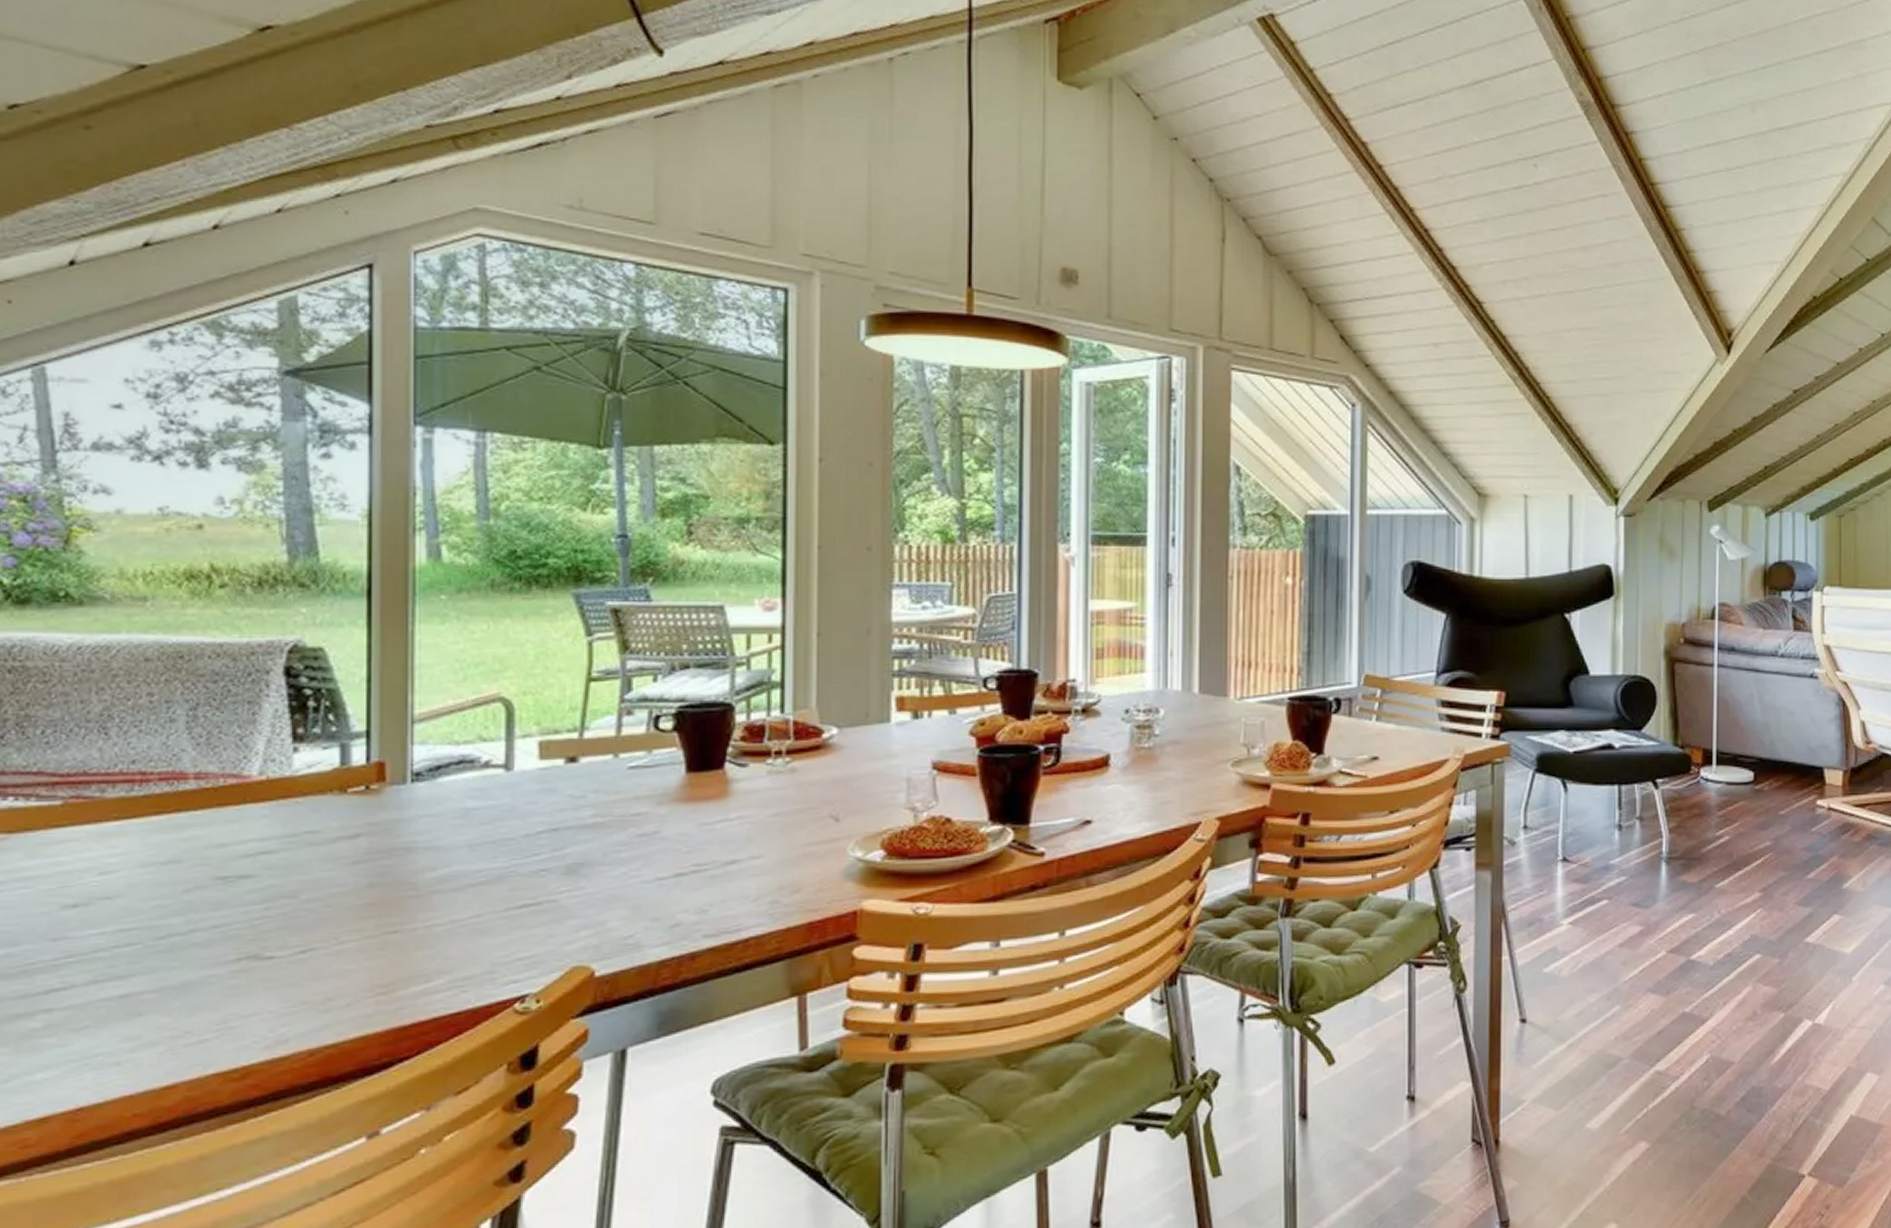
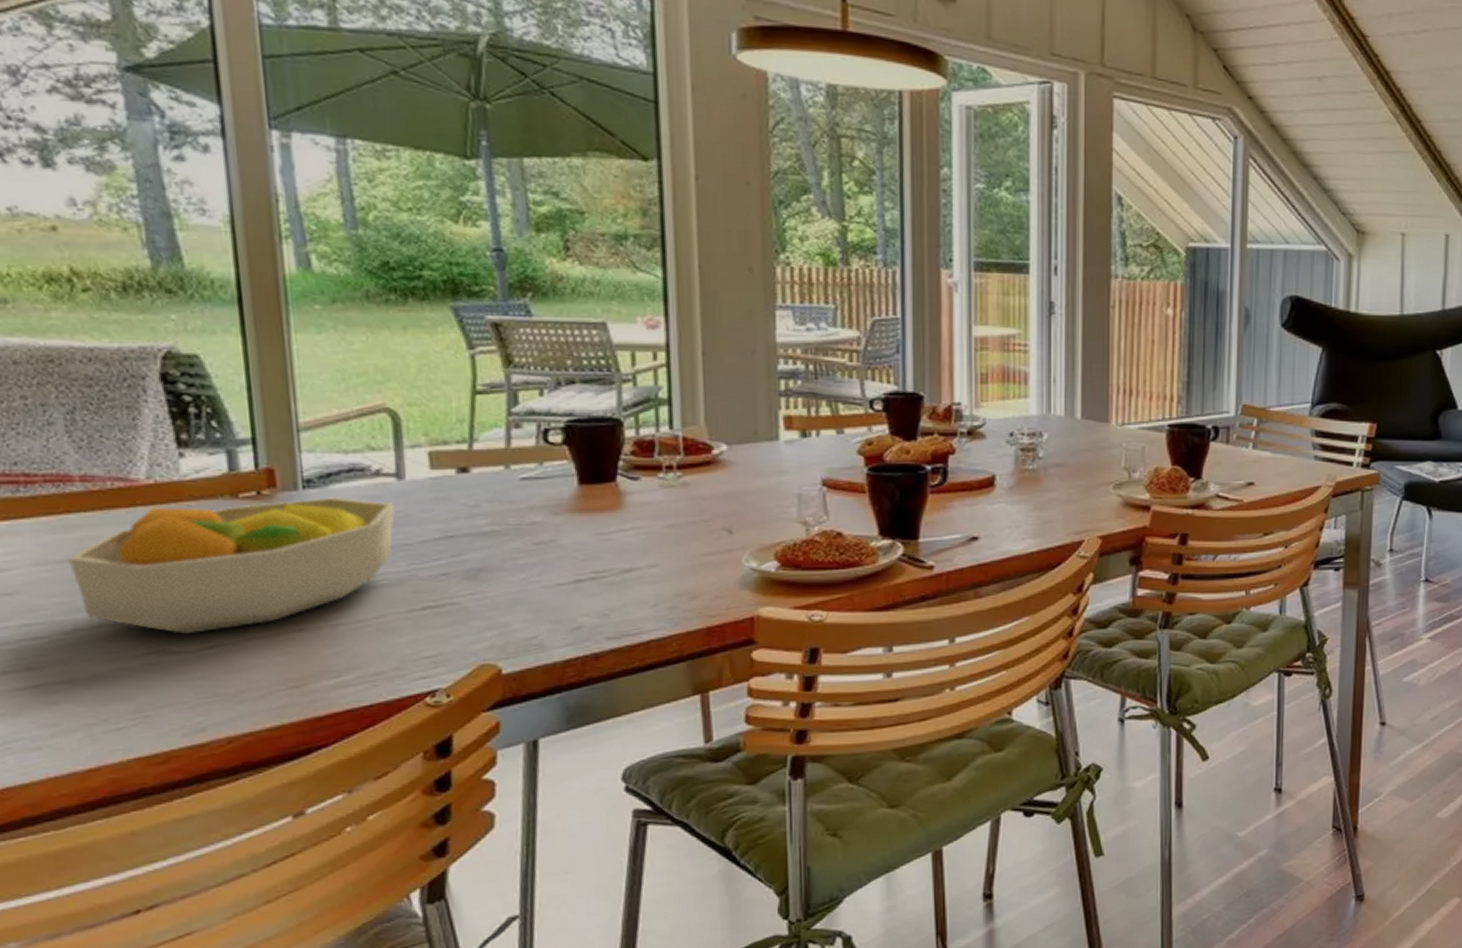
fruit bowl: none [173,790,500,938] -> present [68,497,395,634]

